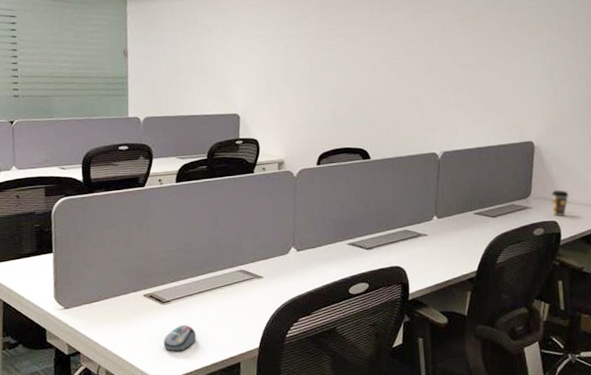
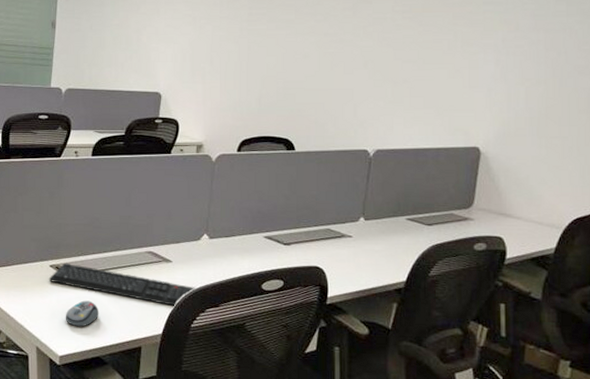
keyboard: none [143,290,288,320] -> present [48,262,196,307]
coffee cup: present [551,189,569,217] -> none [497,203,518,233]

